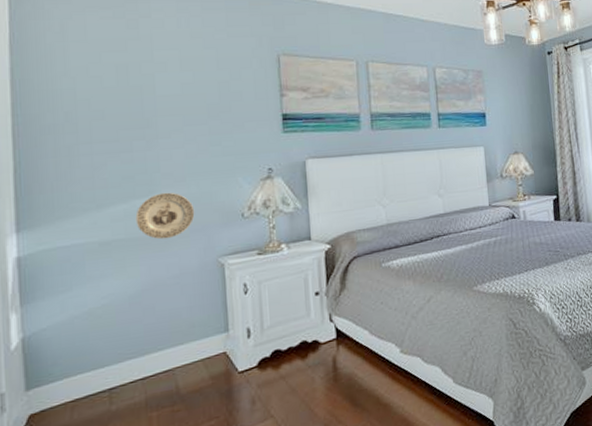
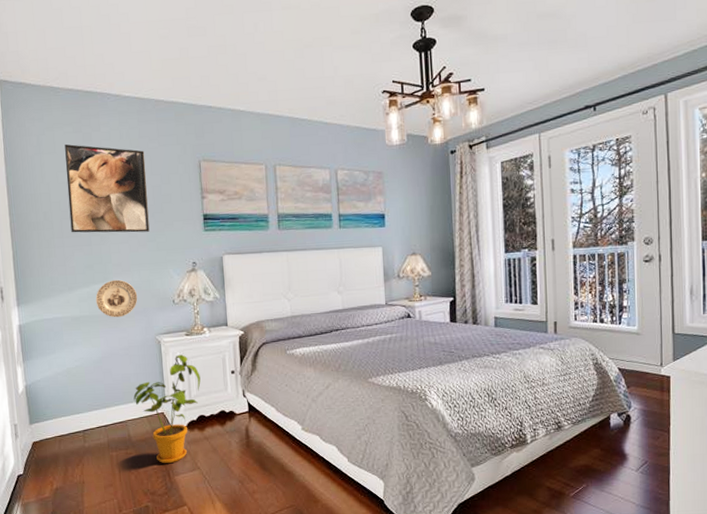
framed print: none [100,31,213,137] -> present [65,144,150,233]
house plant: none [185,278,276,418] -> present [133,354,201,464]

